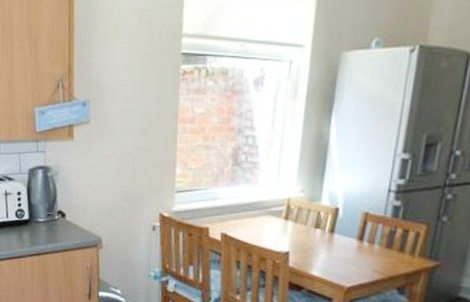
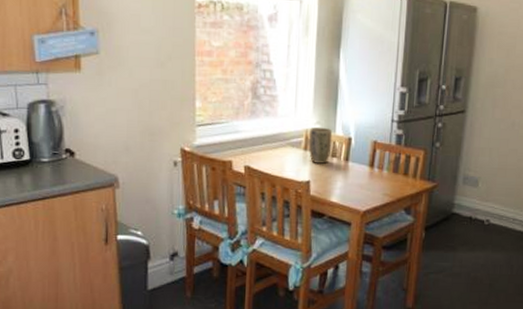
plant pot: none [289,196,317,235] -> present [308,127,333,164]

